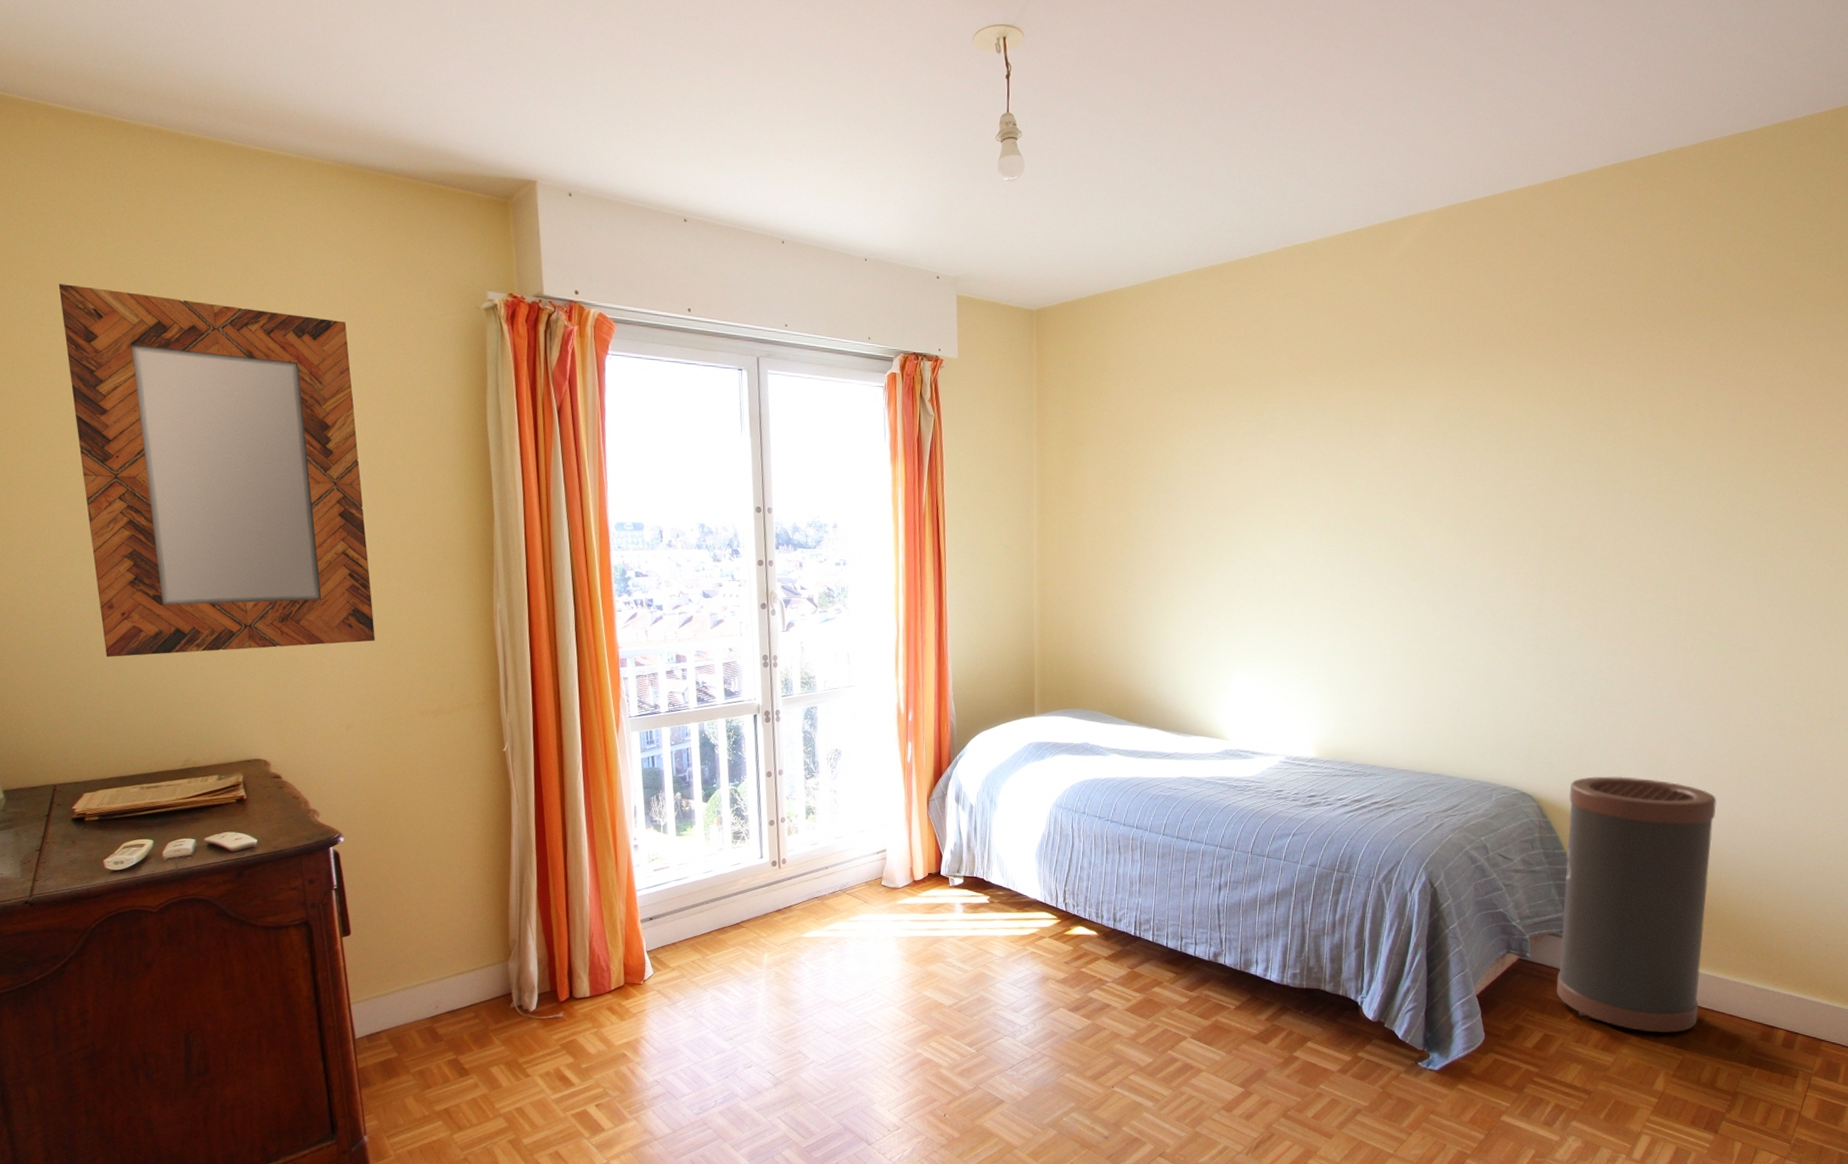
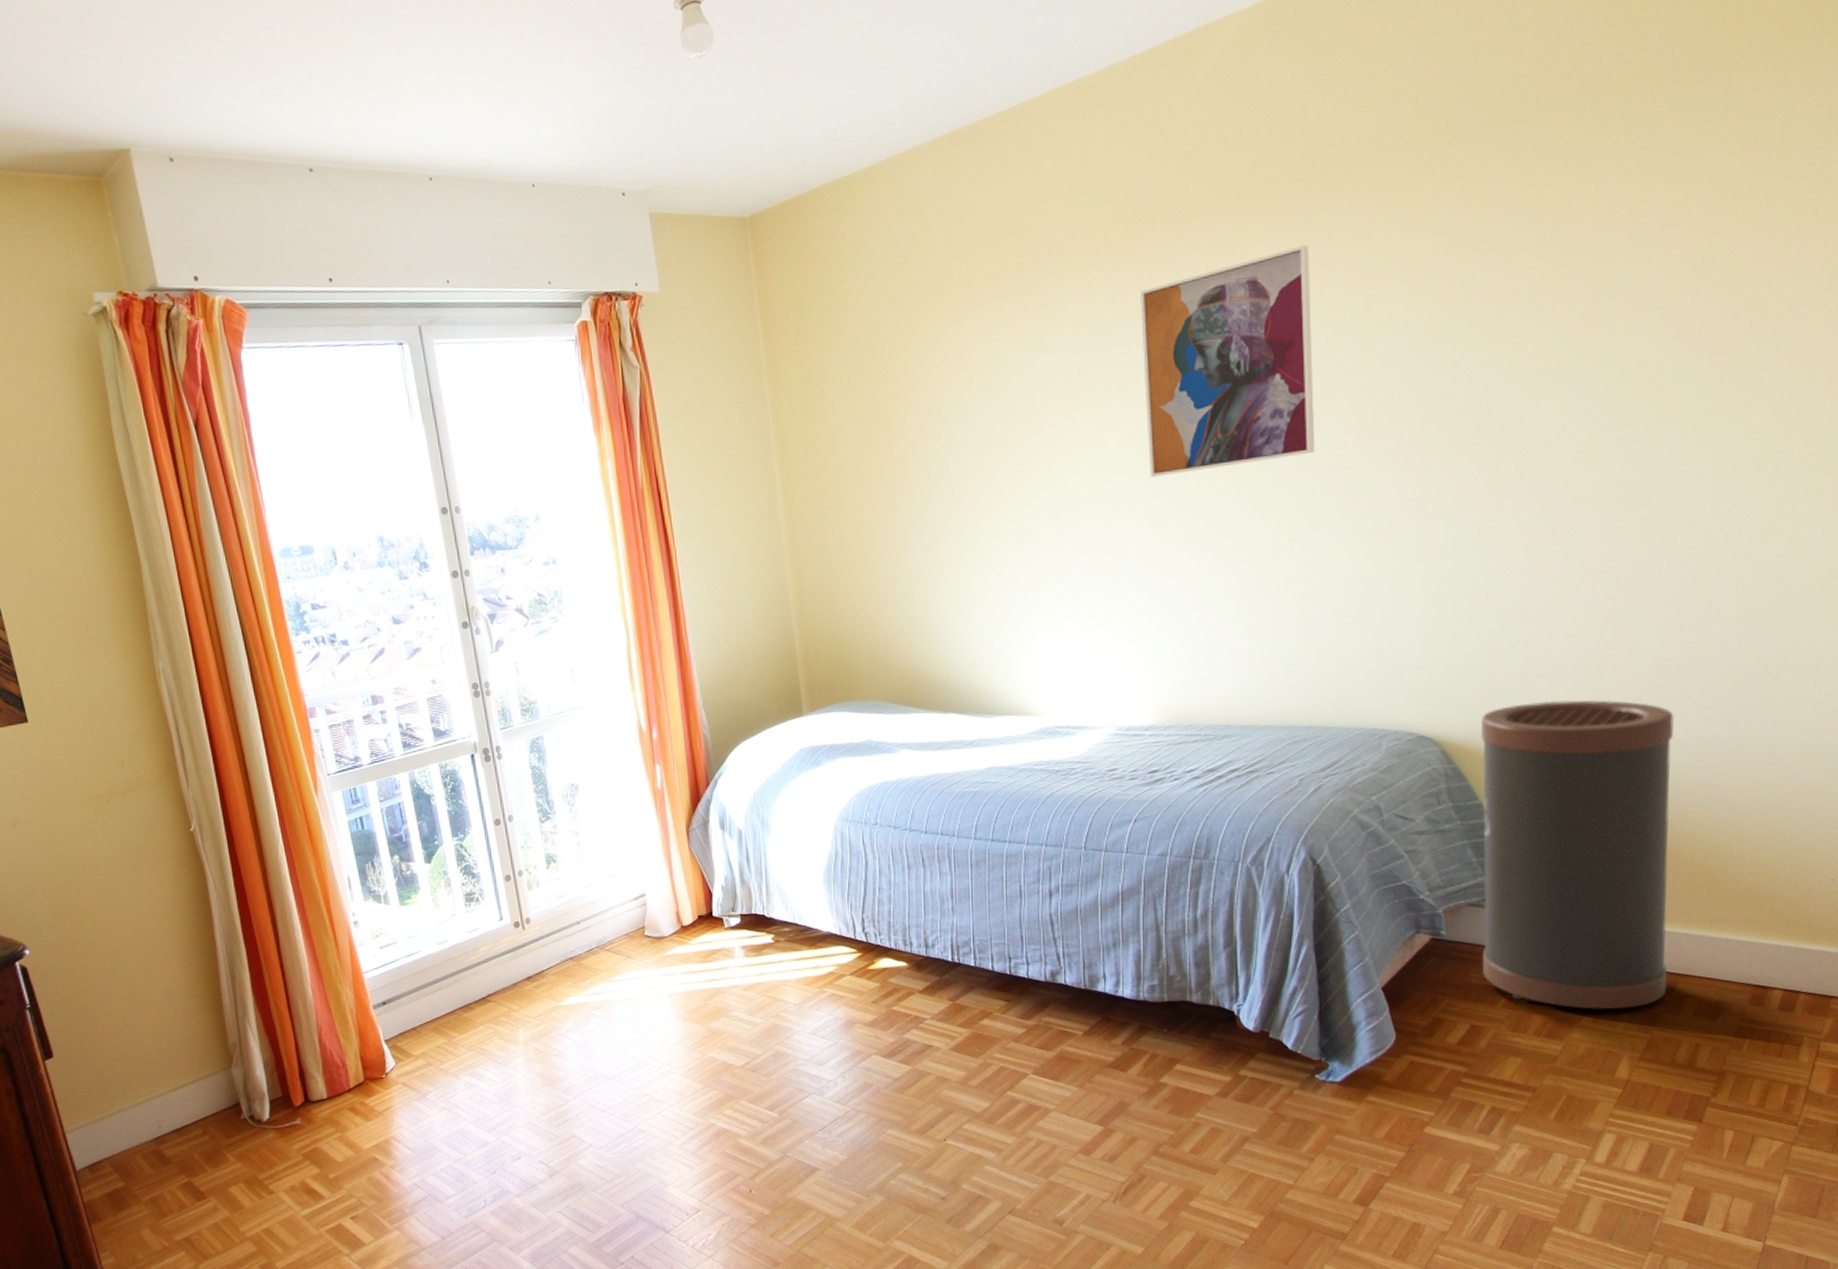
wall art: none [1330,395,1469,560] -> present [1139,244,1315,477]

